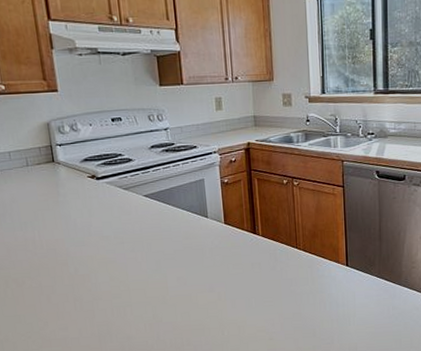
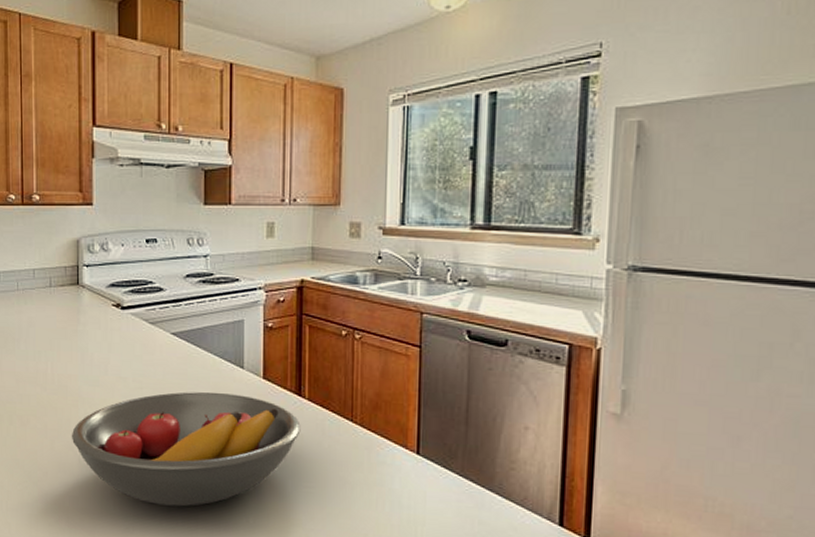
fruit bowl: none [65,238,258,333] -> present [71,392,301,507]

